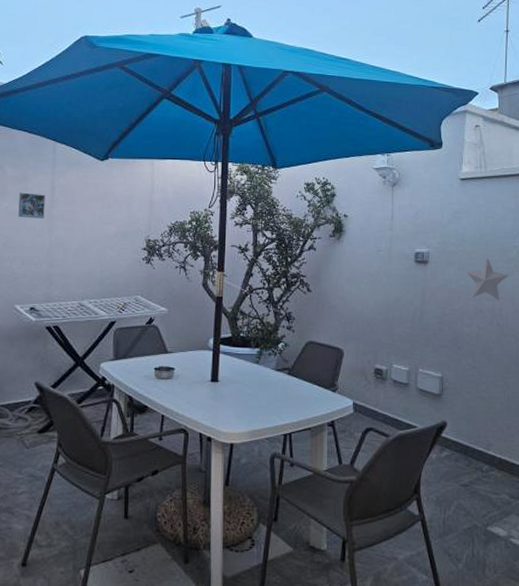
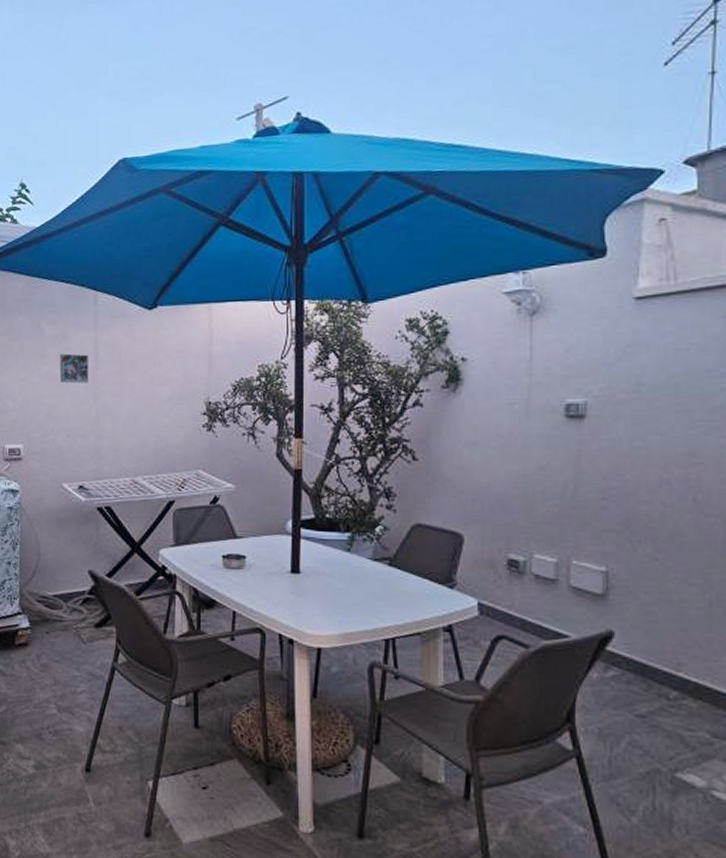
decorative star: present [466,258,509,301] -> none [643,408,712,467]

